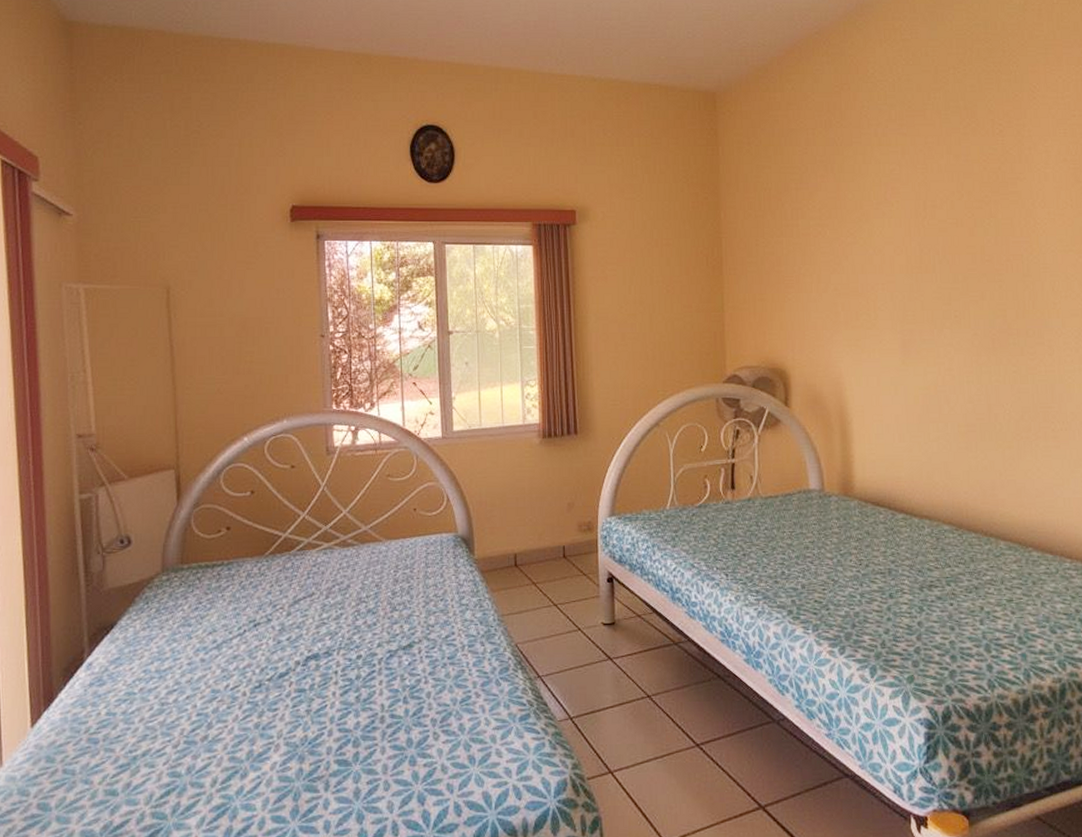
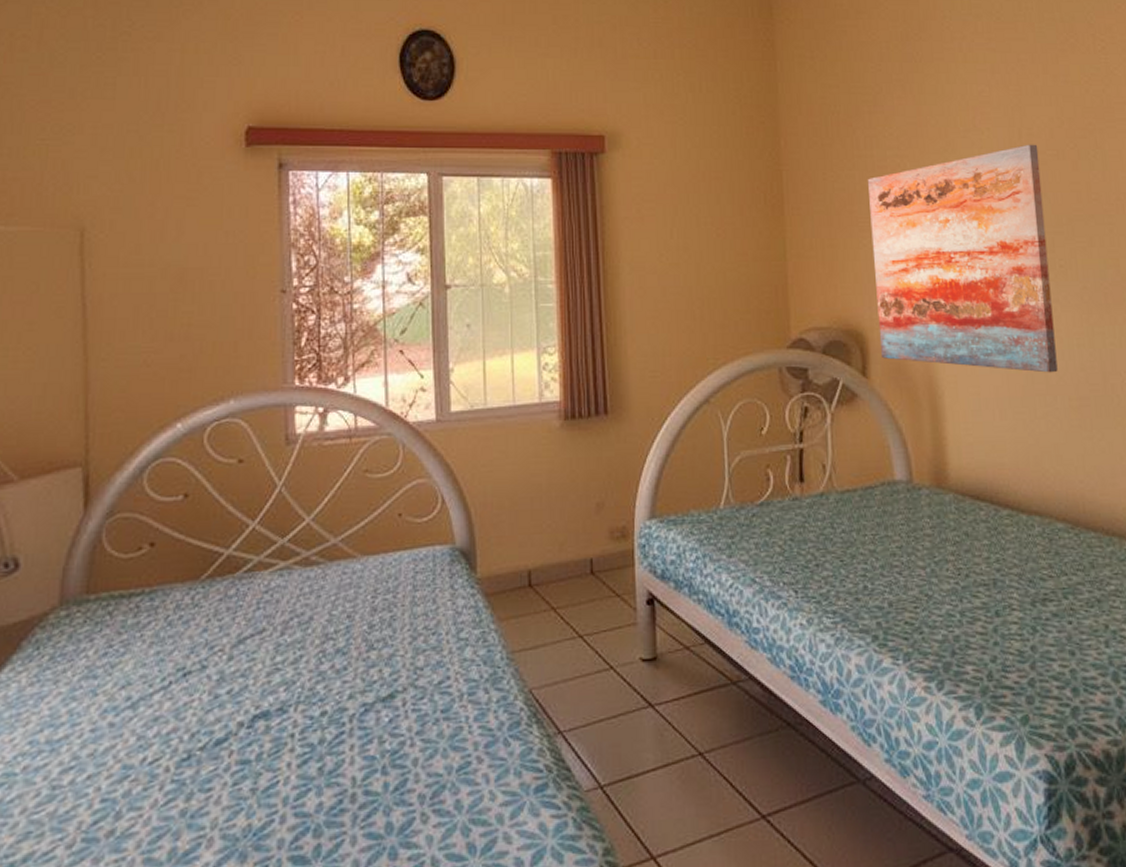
wall art: none [794,214,949,404] -> present [868,144,1058,373]

